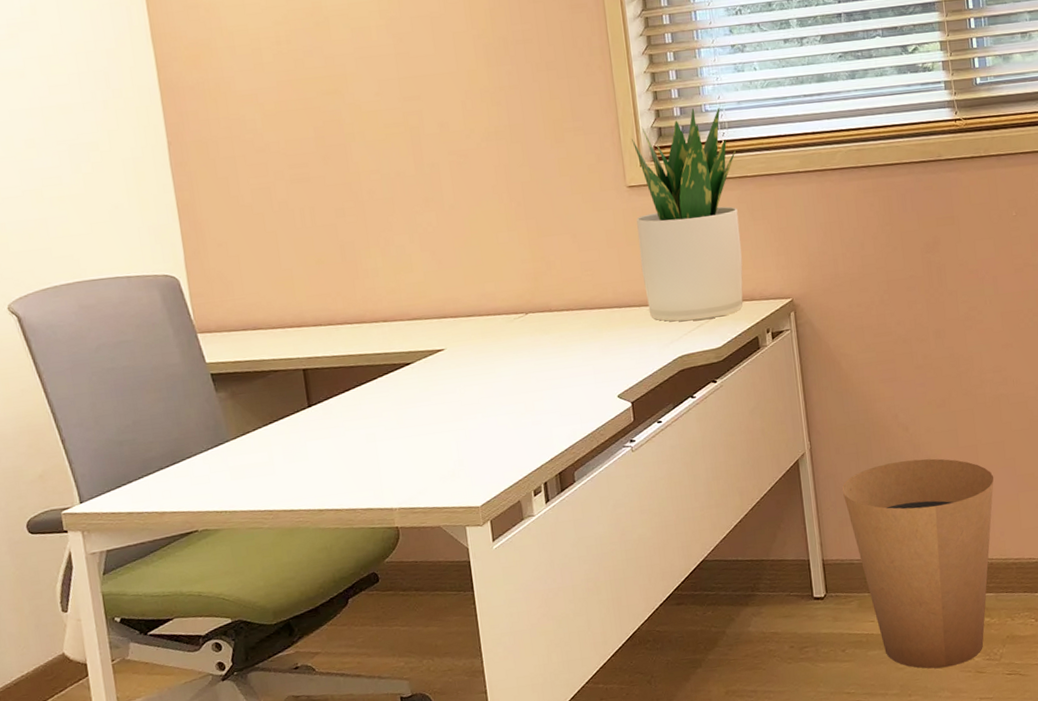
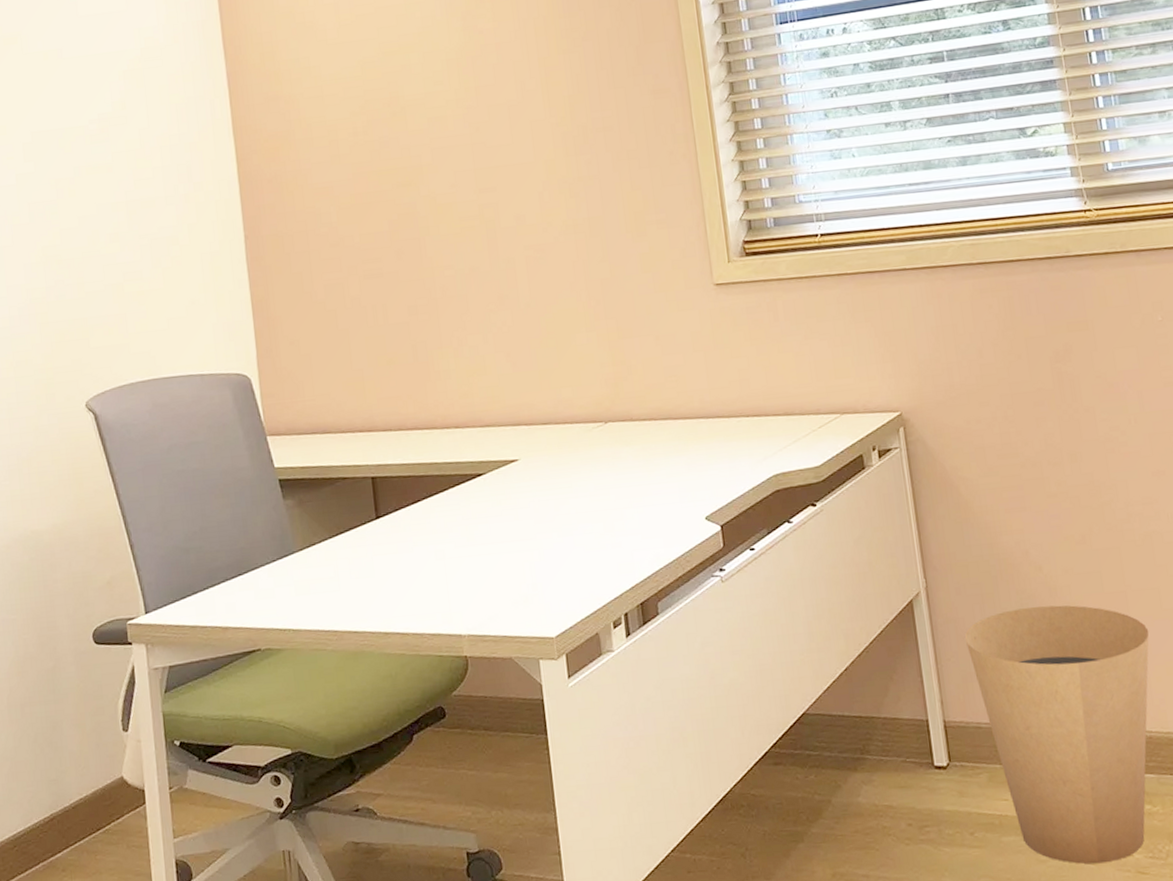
planter: present [632,108,744,322] -> none [719,198,845,436]

